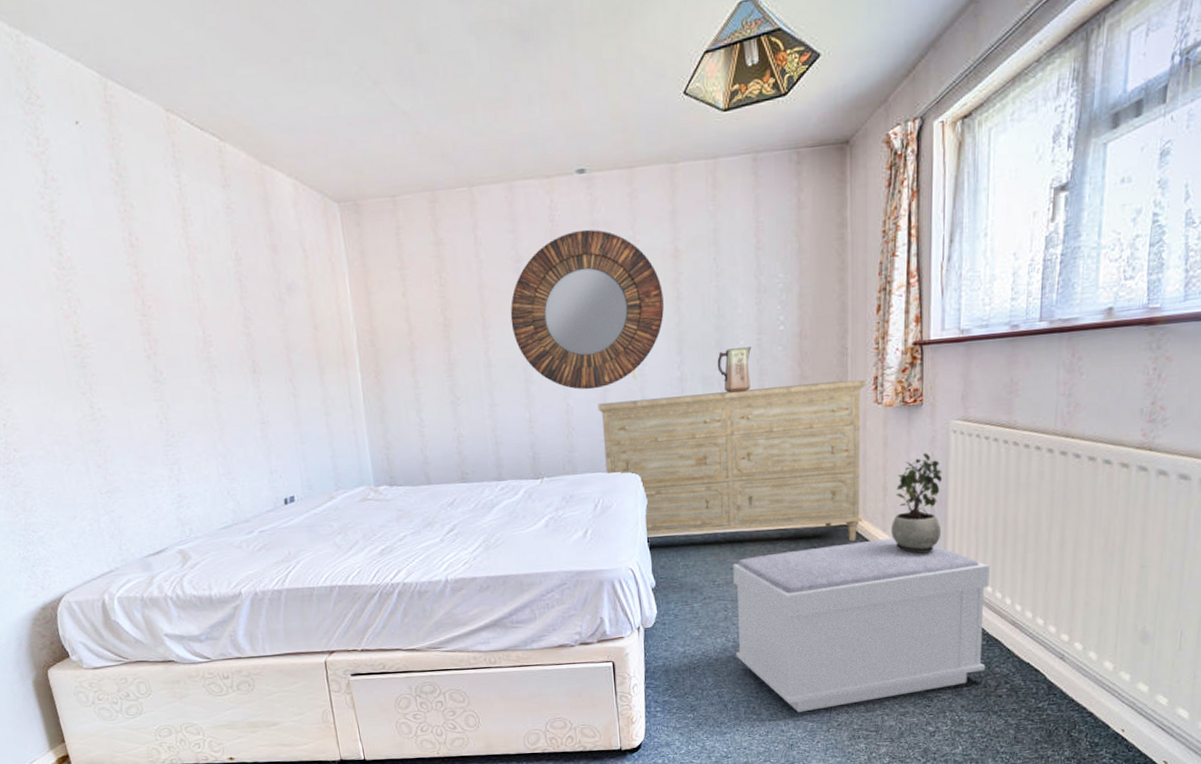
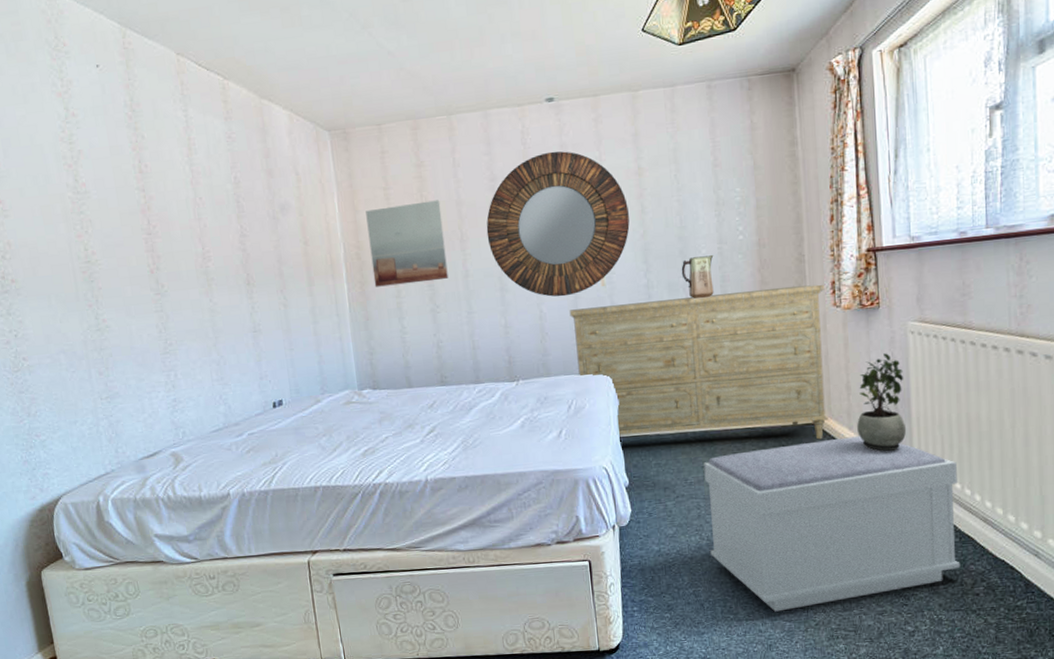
wall art: none [380,282,470,377] -> present [365,200,449,287]

